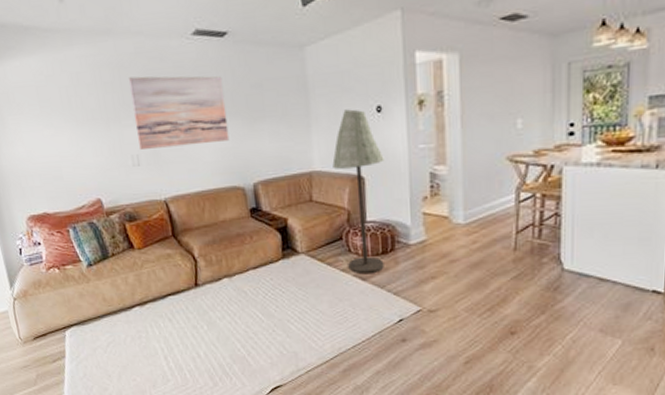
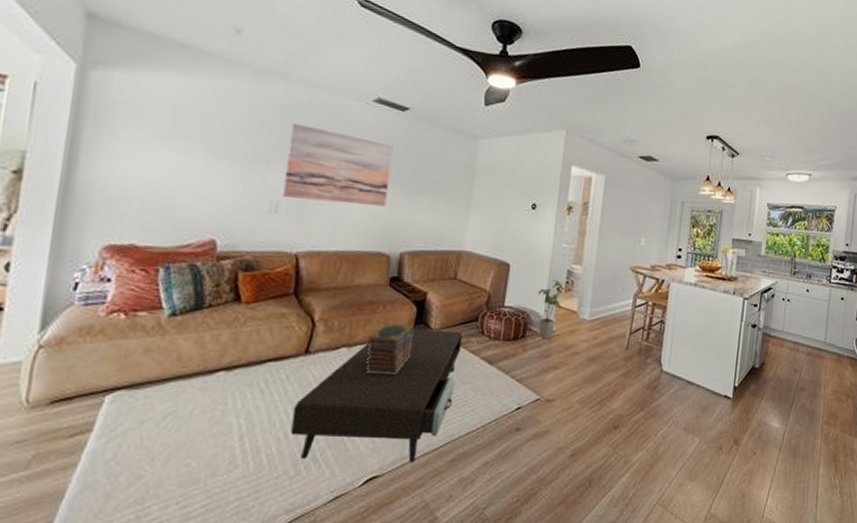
coffee table: none [198,252,334,373] -> present [290,329,463,462]
book stack: none [243,252,285,300] -> present [365,324,414,376]
floor lamp: present [332,109,384,275] -> none [478,201,531,359]
house plant: none [400,186,434,250] -> present [537,280,569,340]

